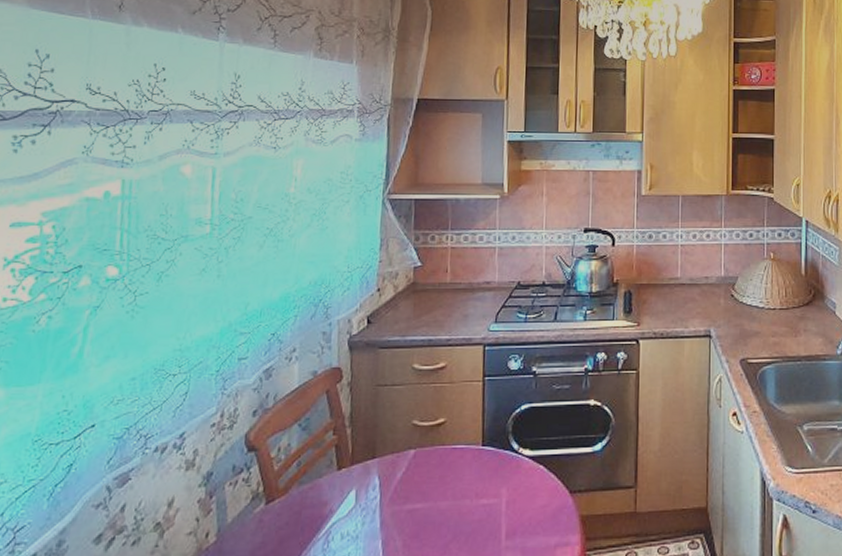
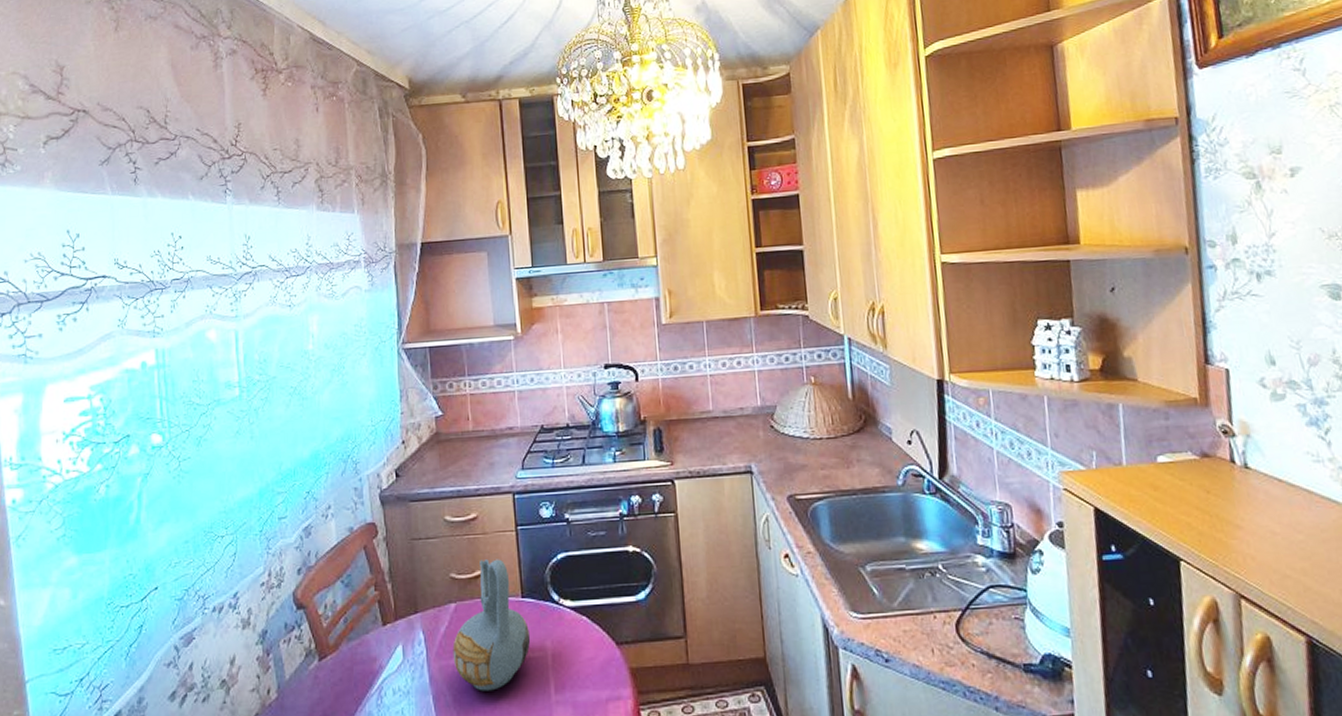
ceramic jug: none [406,408,487,537] -> present [452,559,531,691]

